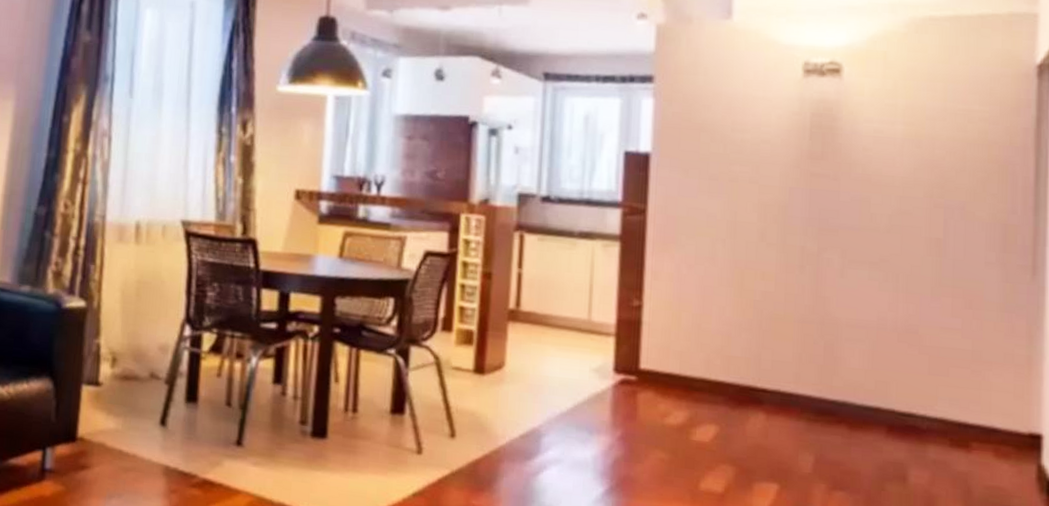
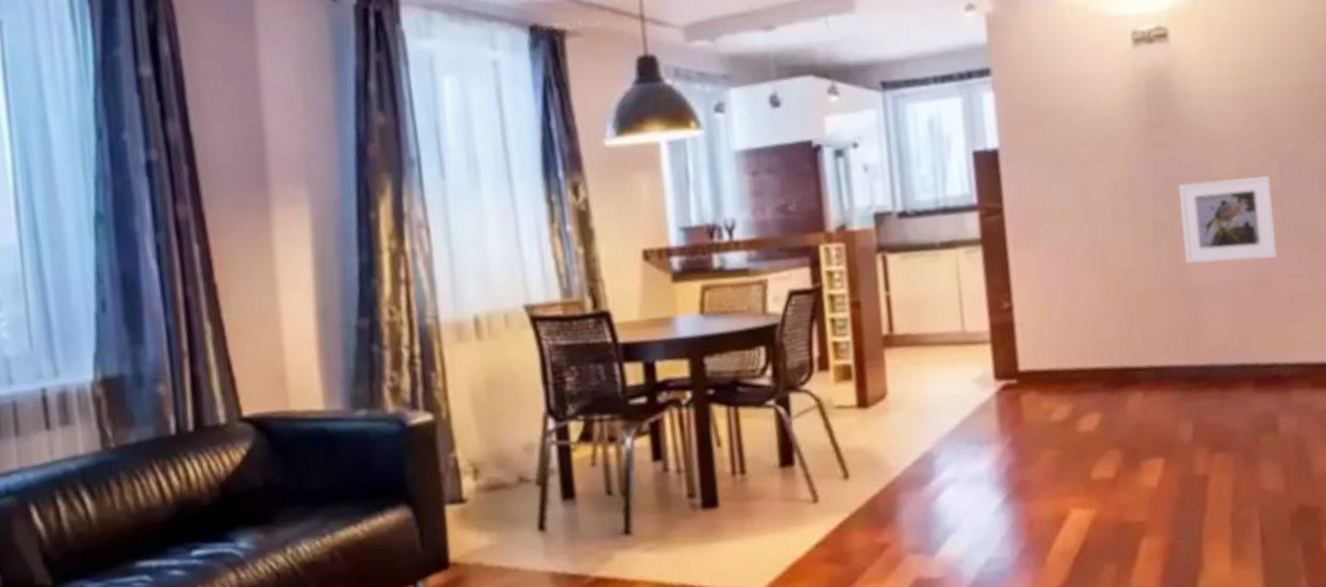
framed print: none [830,217,933,307] -> present [1178,176,1278,264]

